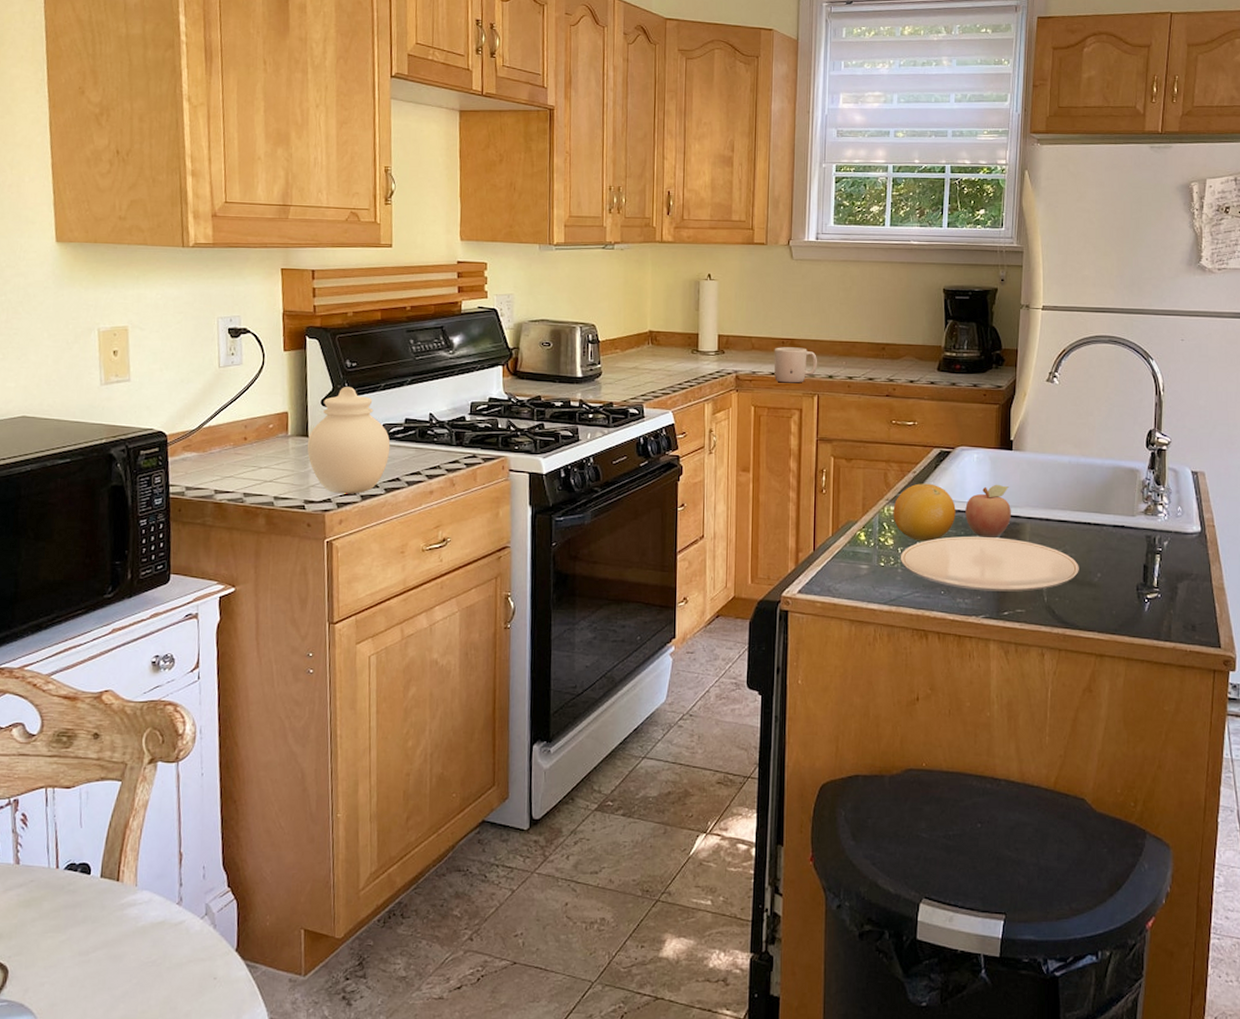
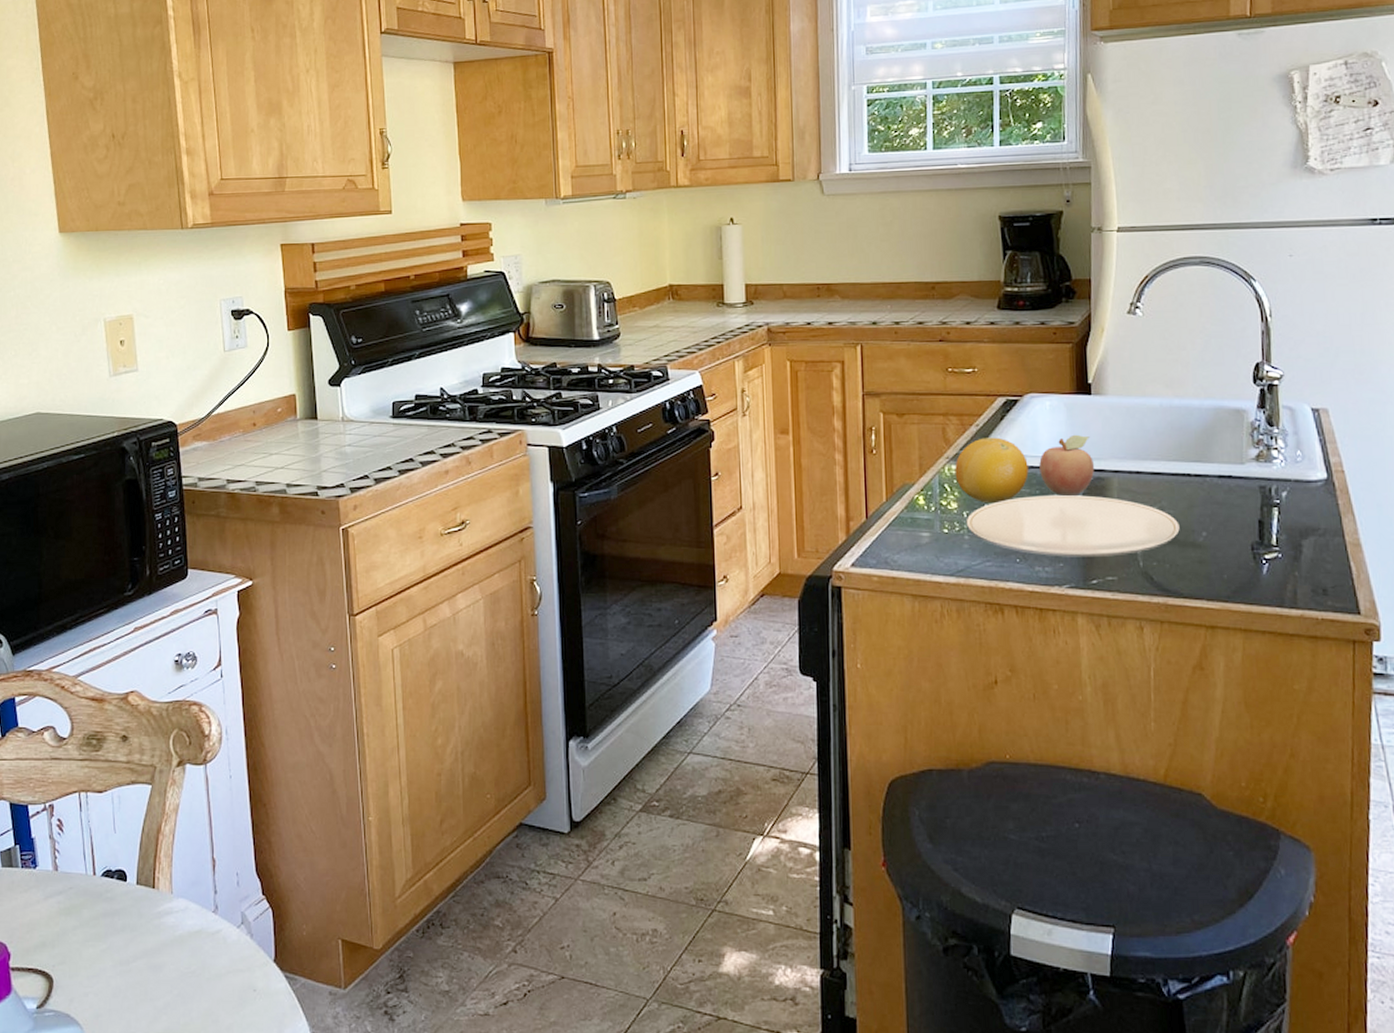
jar: present [307,387,391,494] -> none [316,364,402,478]
mug: present [774,347,818,383] -> none [808,292,859,333]

